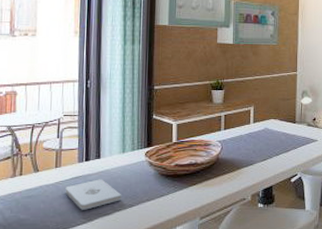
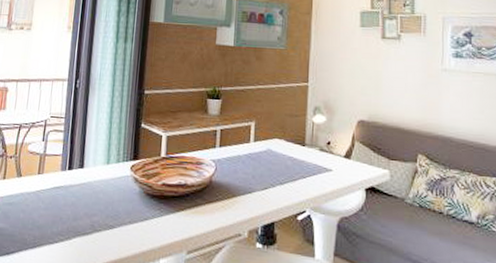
notepad: present [65,179,122,210] -> none [45,191,103,226]

